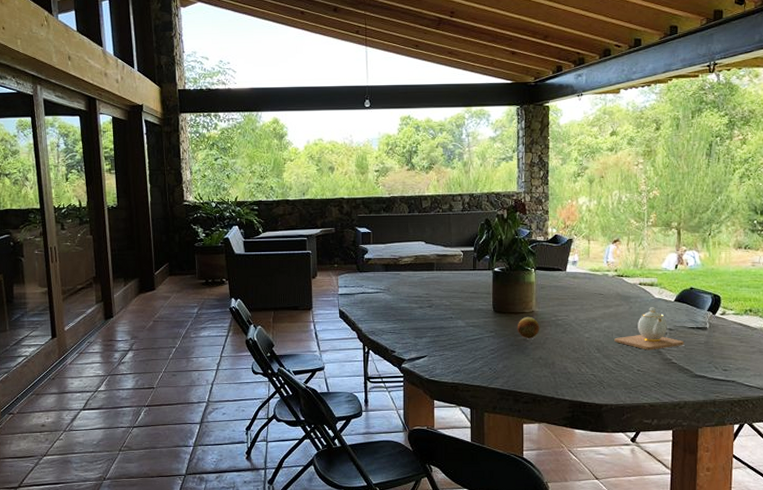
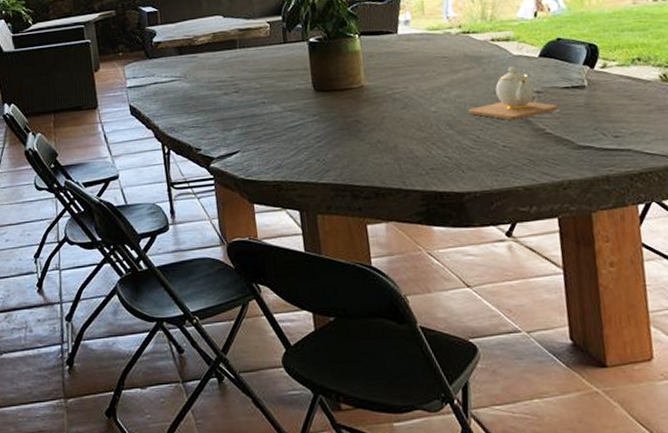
fruit: present [517,316,540,338] -> none [345,92,374,120]

